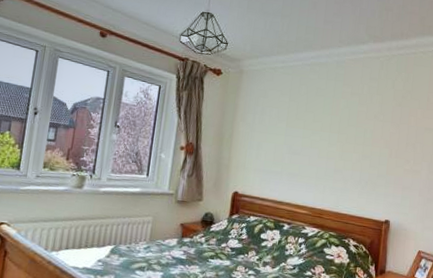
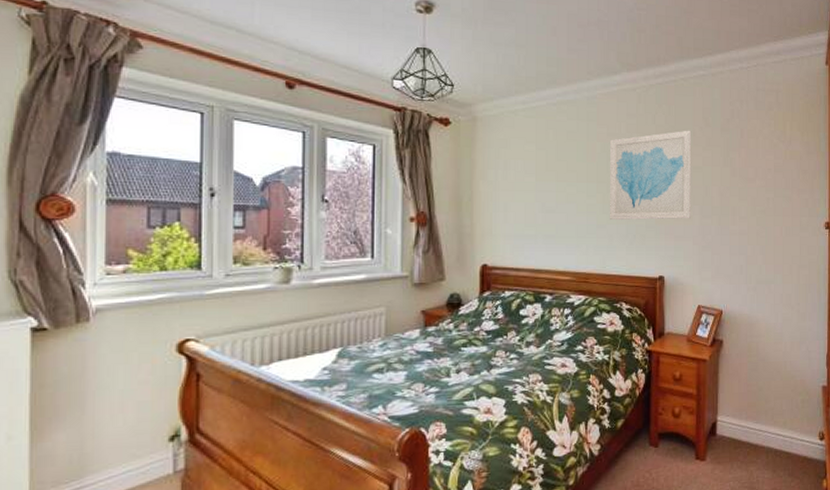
wall art: none [345,96,426,173] -> present [609,130,692,220]

